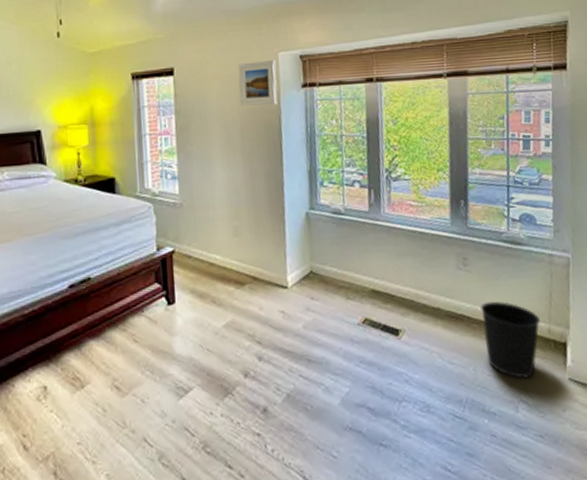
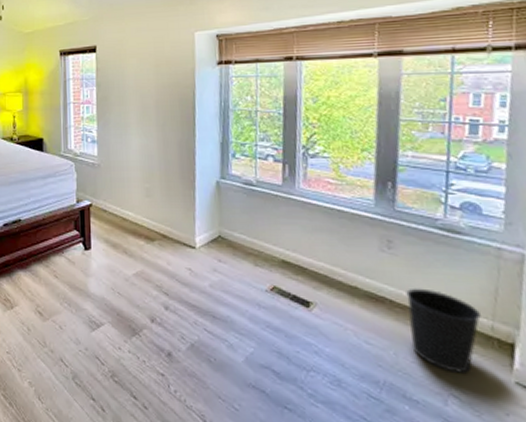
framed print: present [238,60,278,106] -> none [155,39,193,81]

